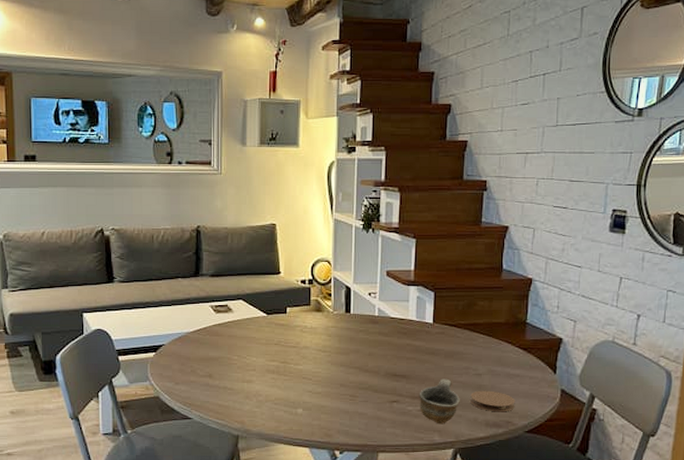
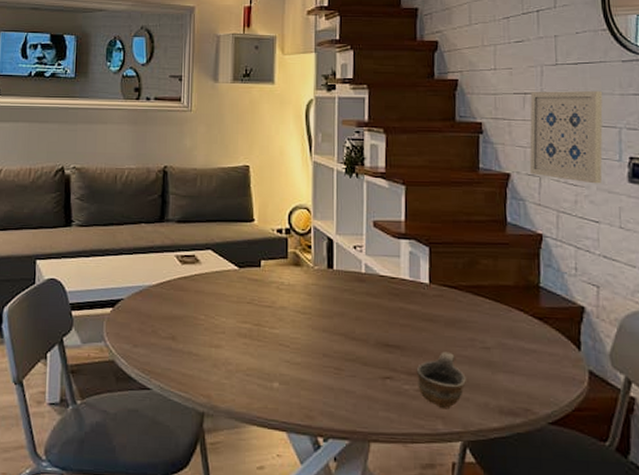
coaster: present [470,390,515,412] -> none [478,368,534,397]
wall art: none [525,150,596,234] -> present [529,91,603,184]

